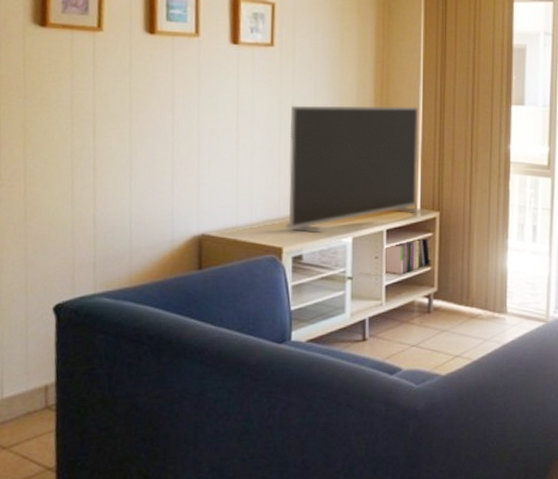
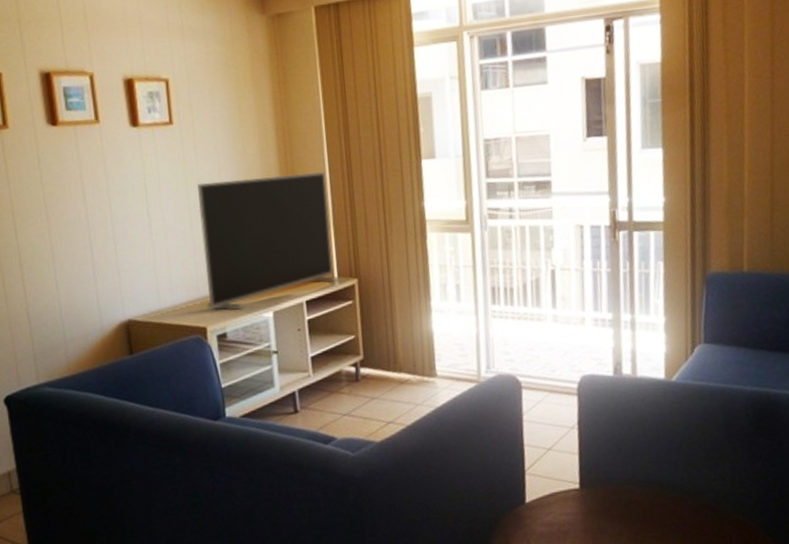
books: present [383,236,432,275] -> none [305,304,355,346]

